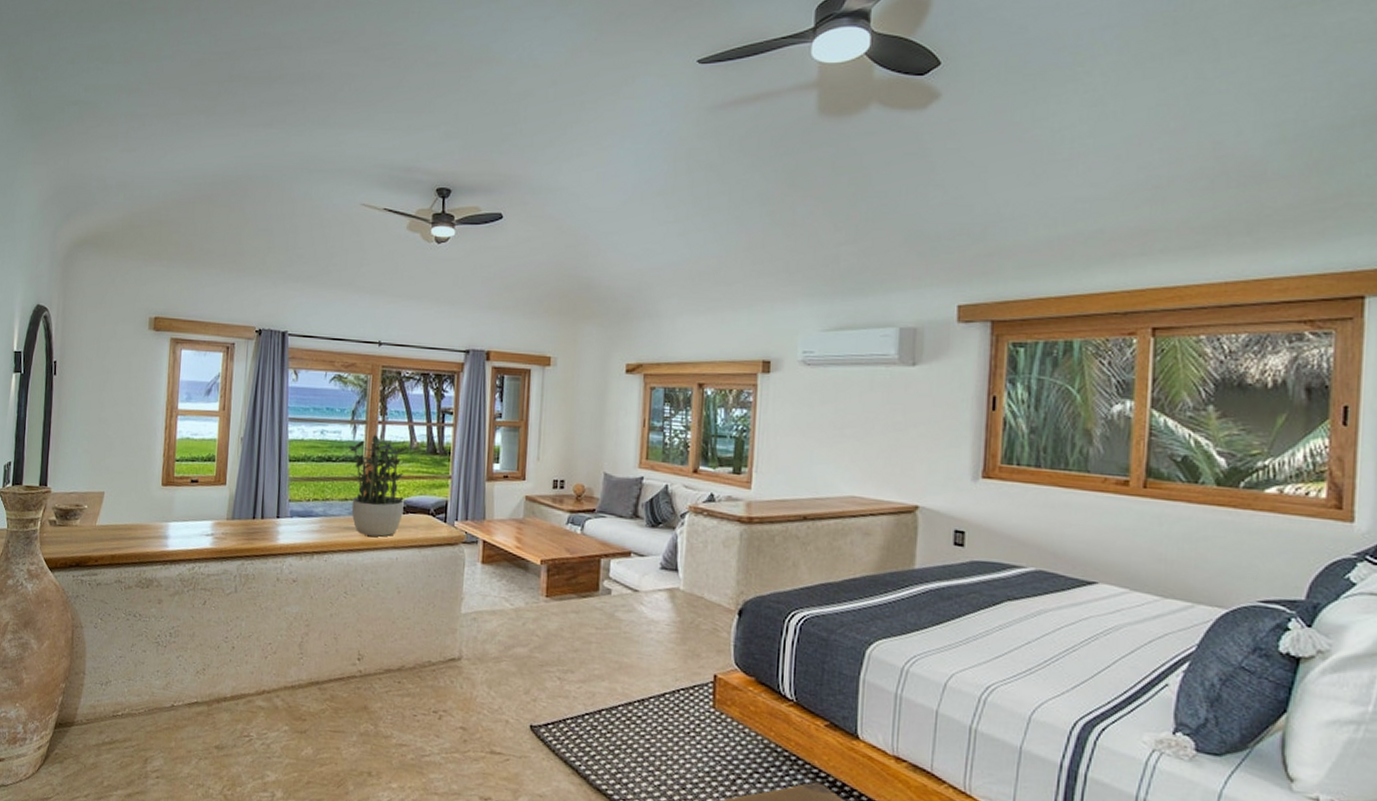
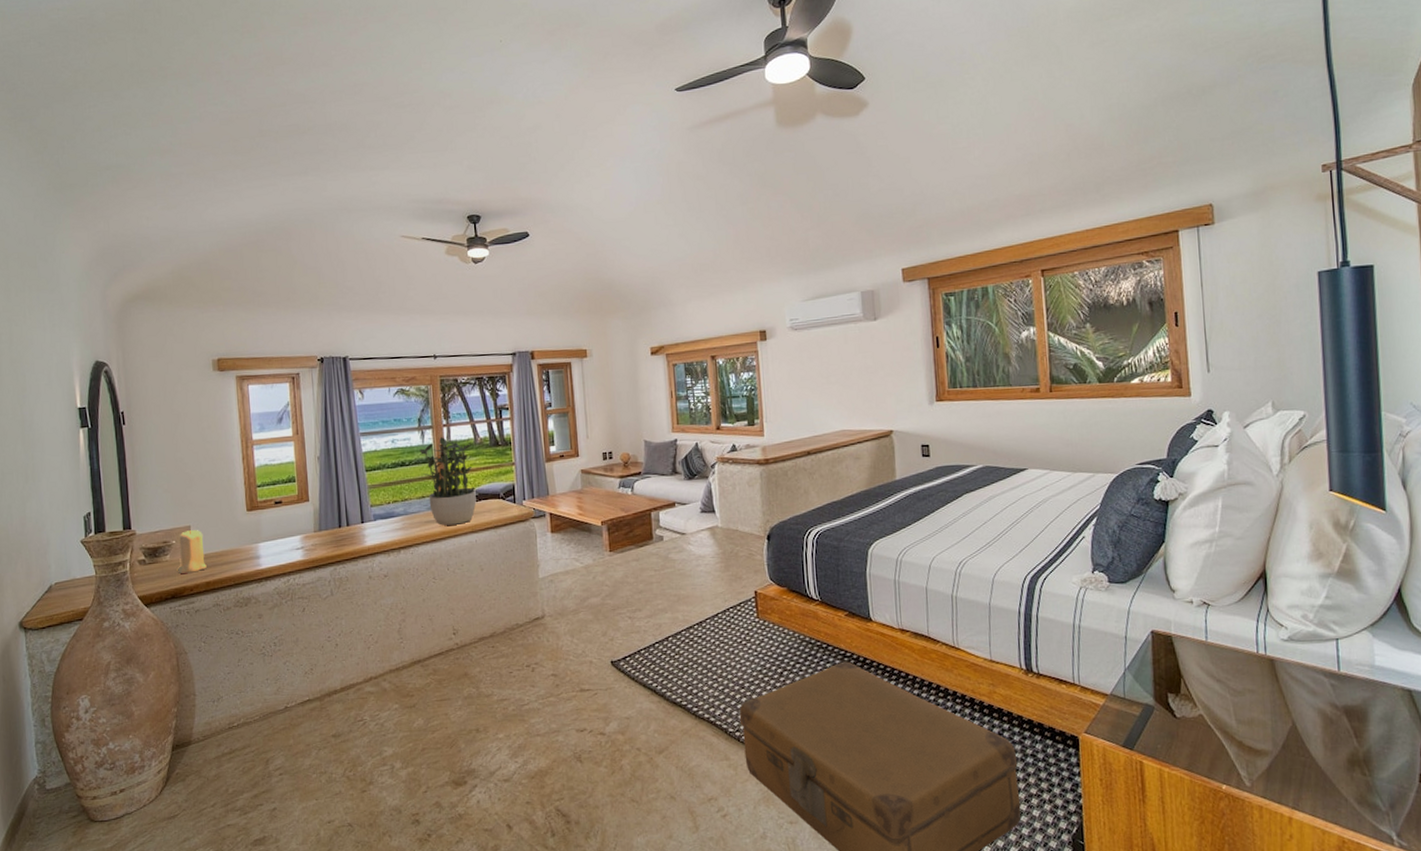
candle: none [86,496,116,543] -> present [178,529,207,574]

